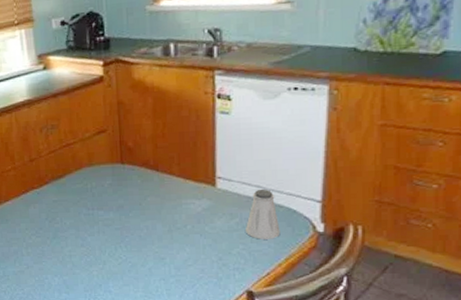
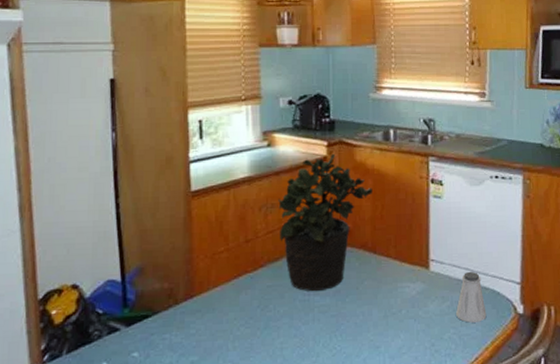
potted plant: none [58,72,153,207] -> present [278,153,372,292]

